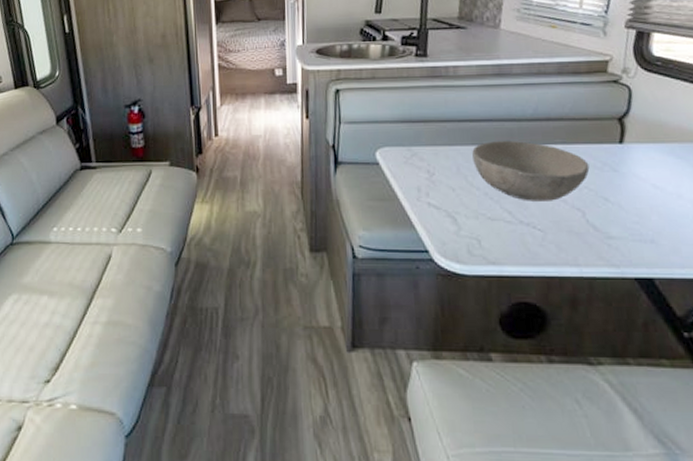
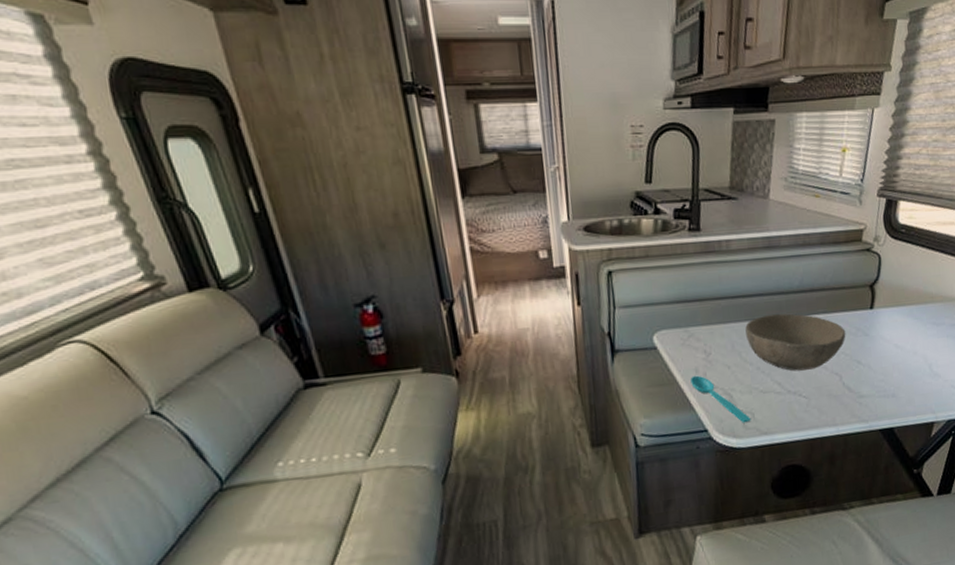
spoon: none [412,194,477,249] -> present [690,375,751,423]

